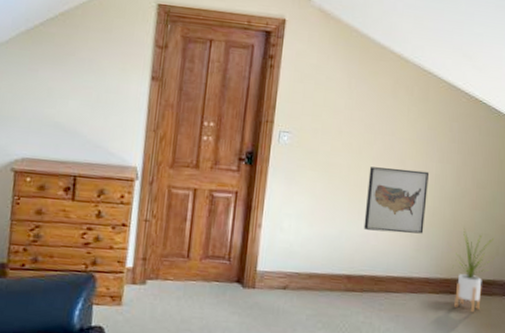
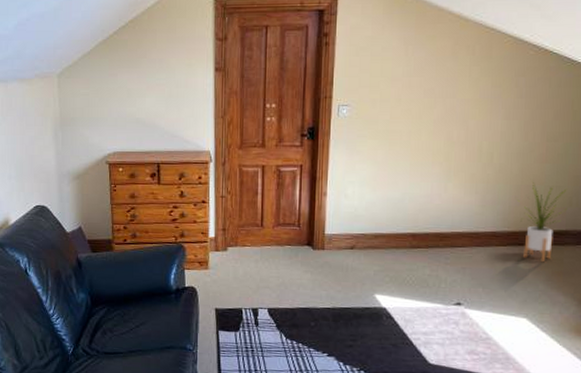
wall art: present [363,167,430,234] -> none [426,129,495,191]

